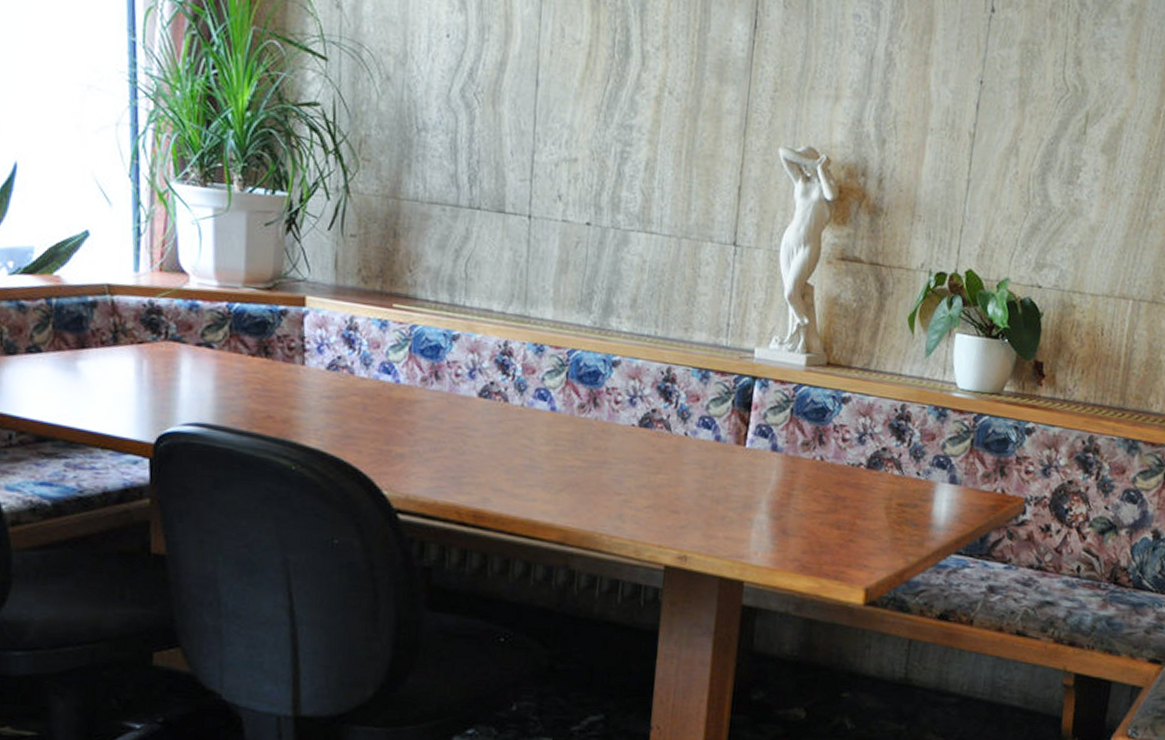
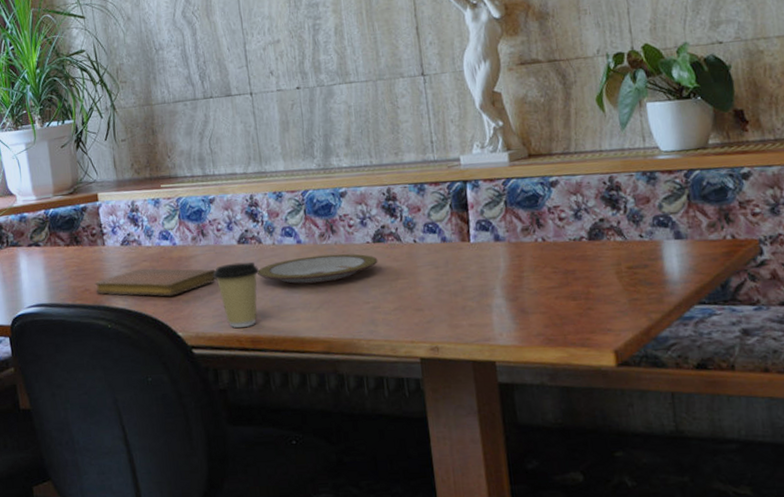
notebook: none [281,403,445,445] -> present [94,268,217,297]
coffee cup: none [440,418,499,498] -> present [213,262,260,328]
plate: none [496,427,641,463] -> present [258,253,378,285]

